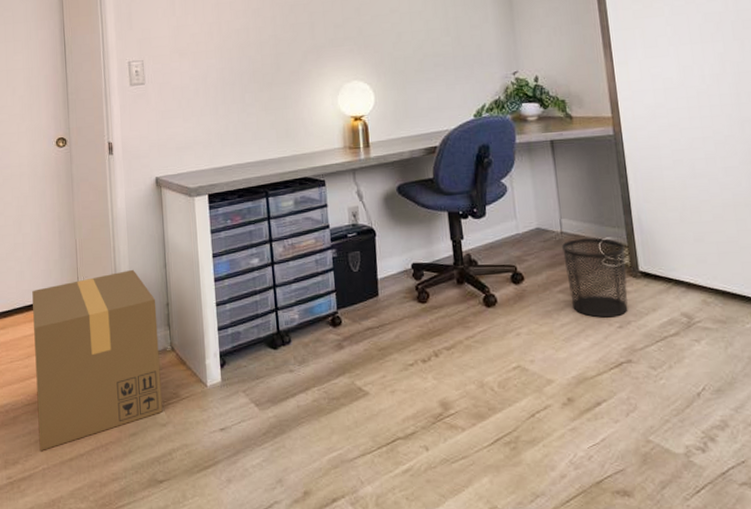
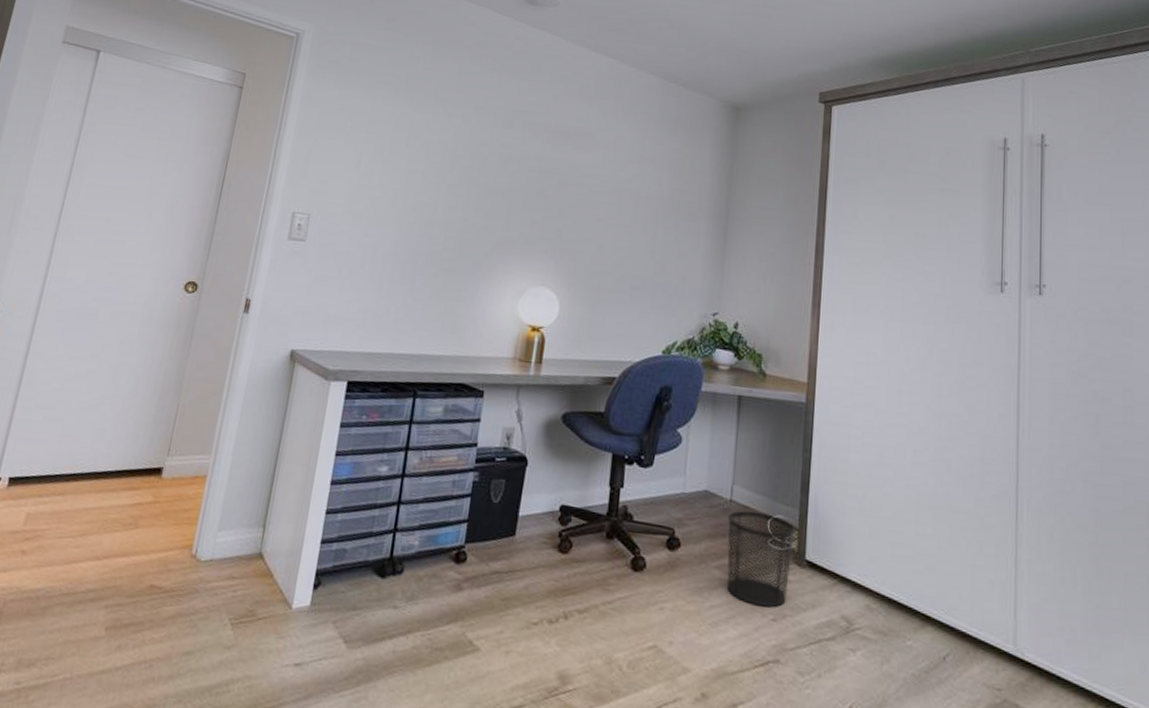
cardboard box: present [32,269,163,452] -> none [66,451,256,656]

